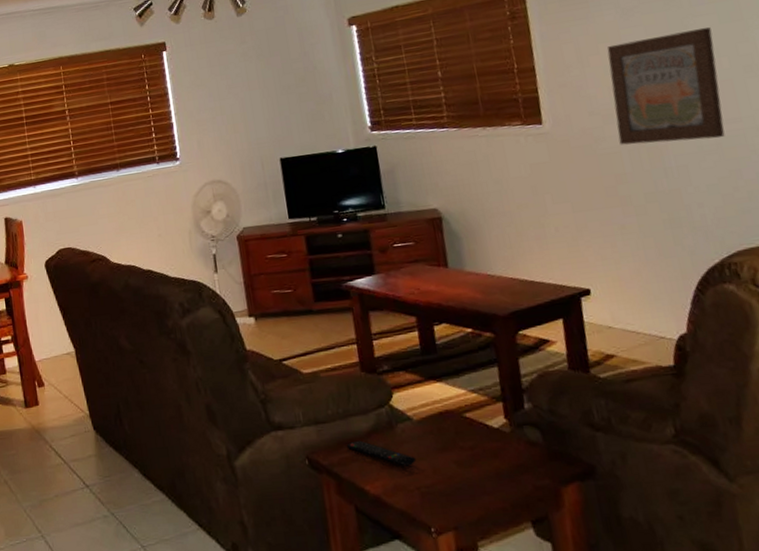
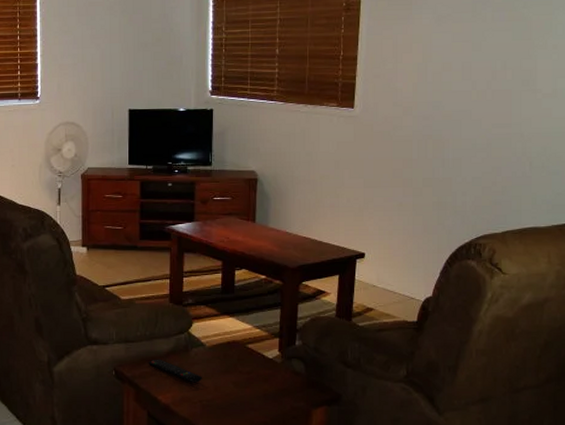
wall art: present [606,27,725,145] -> none [412,41,504,139]

